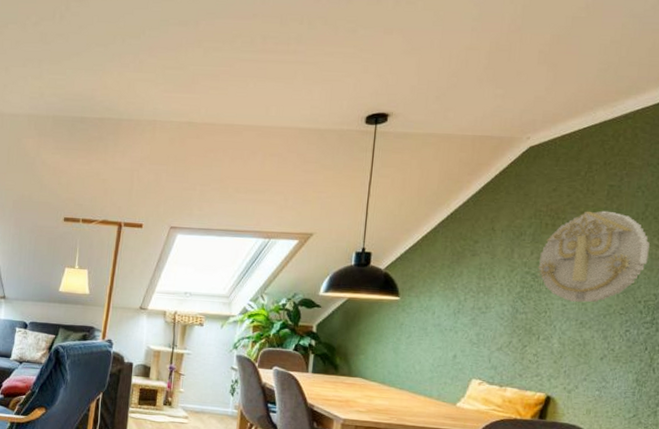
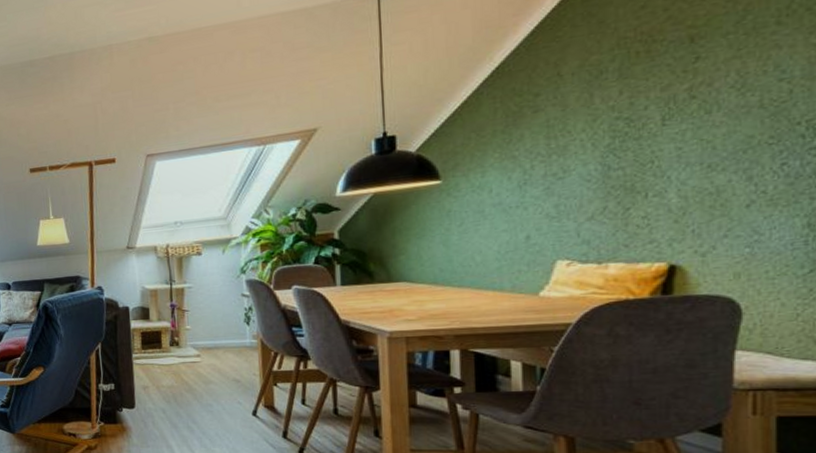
wall decoration: present [536,210,650,303] -> none [630,15,805,142]

